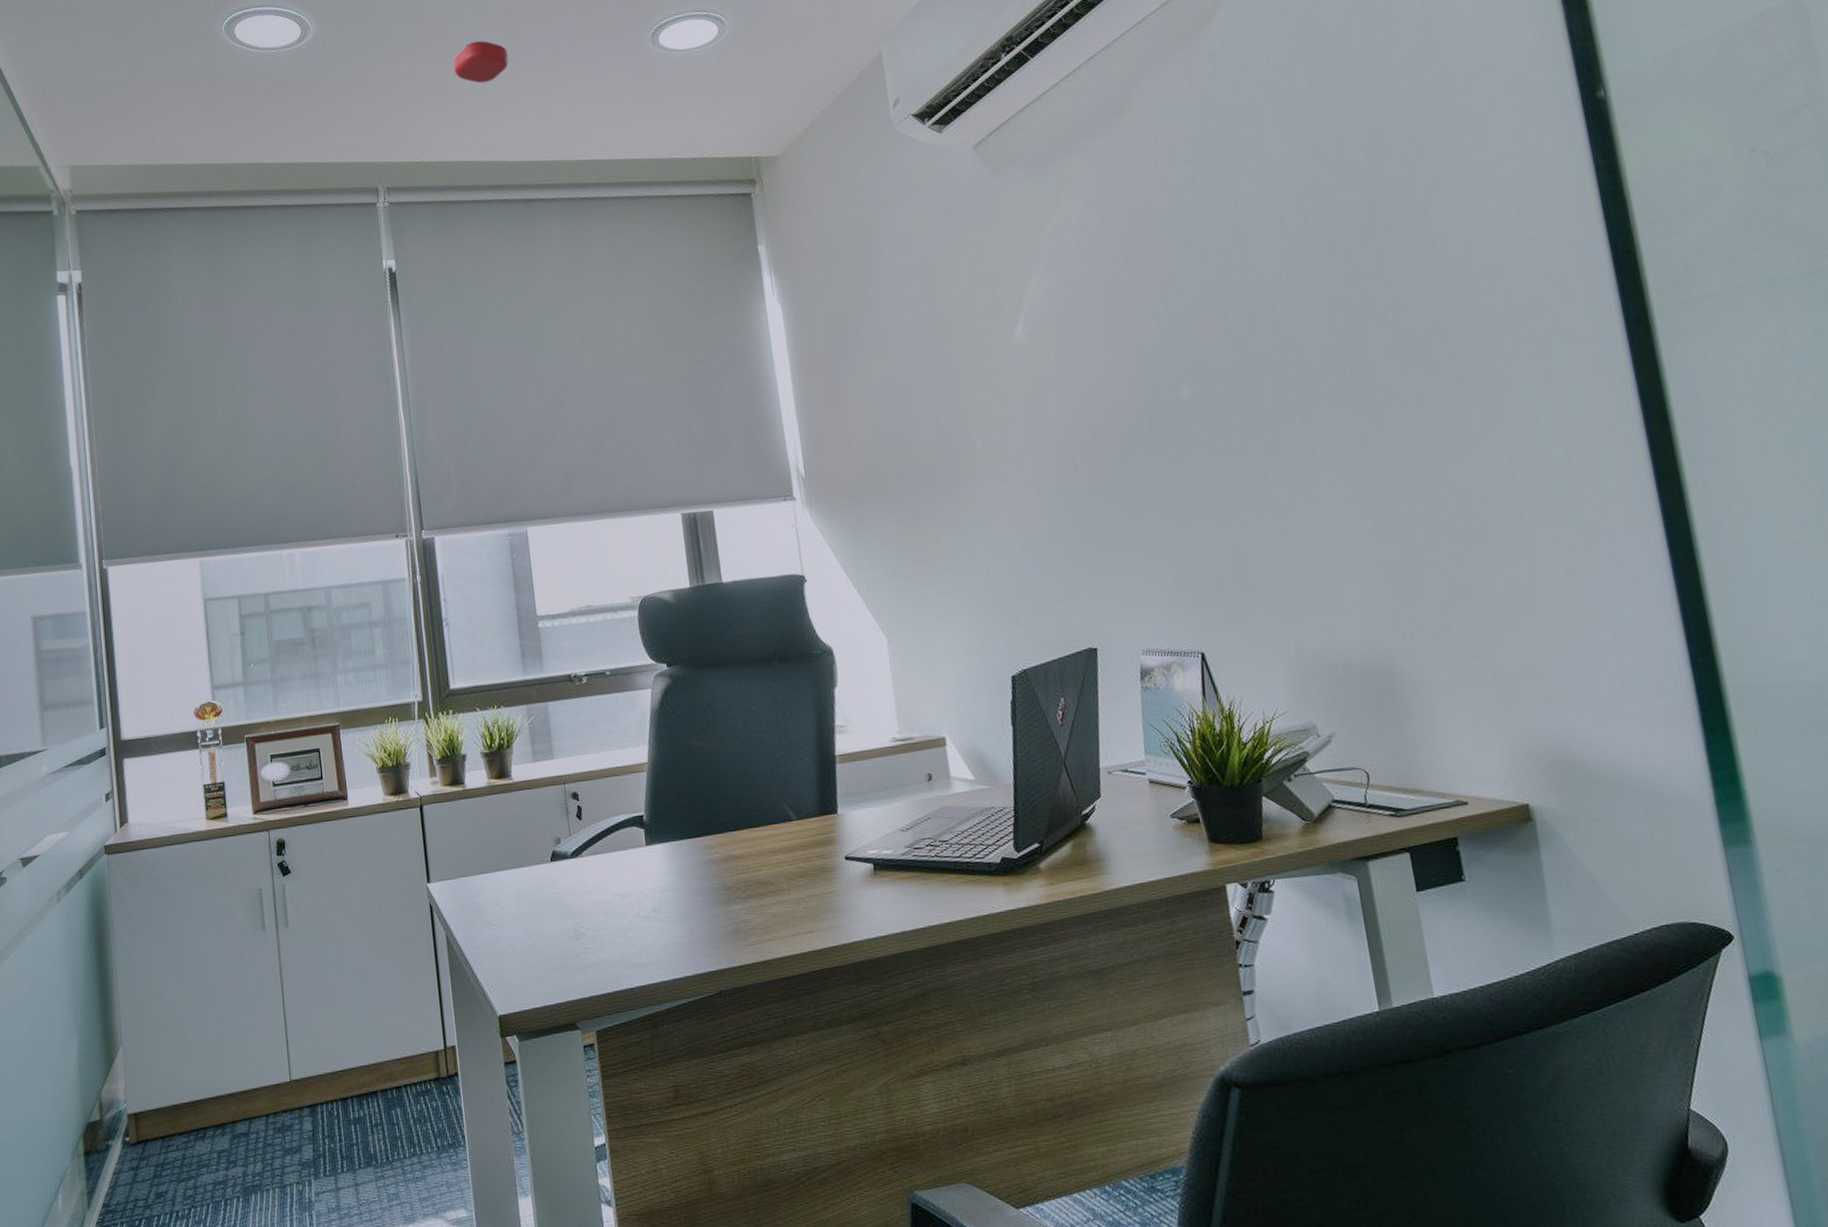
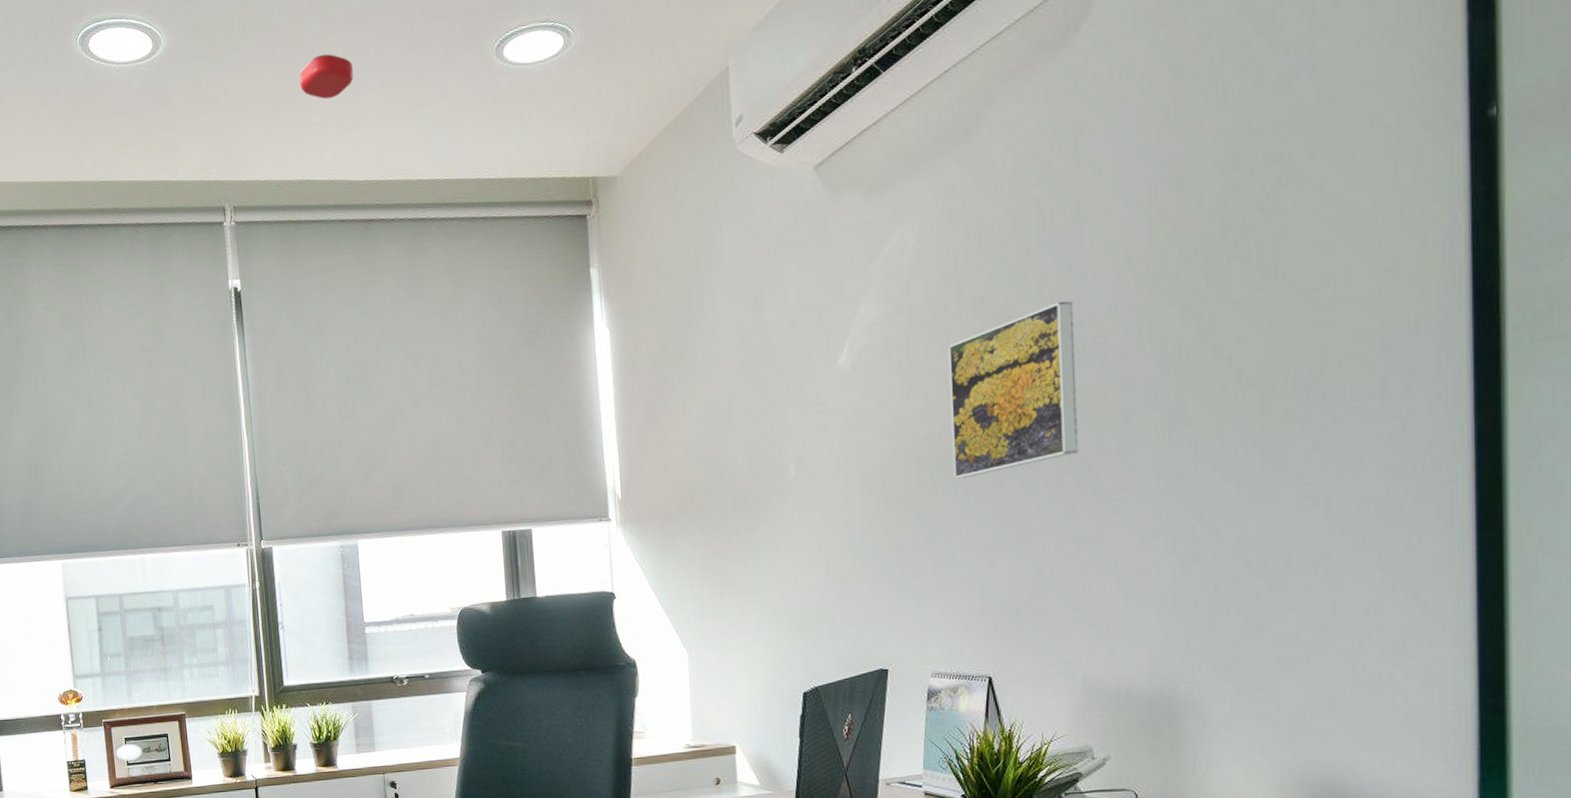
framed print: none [1121,271,1263,449] -> present [948,301,1079,479]

